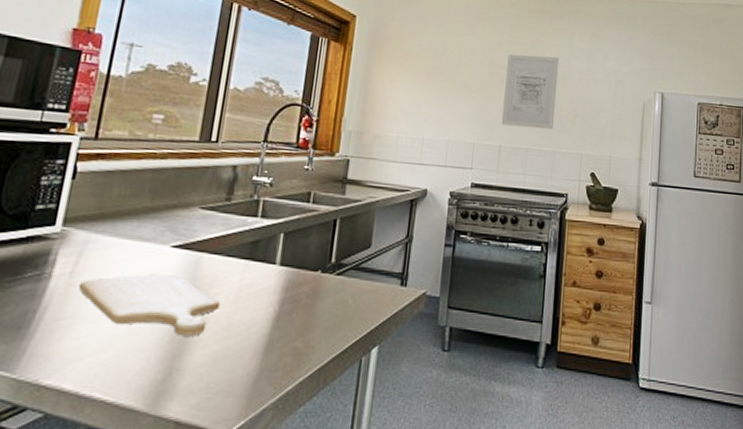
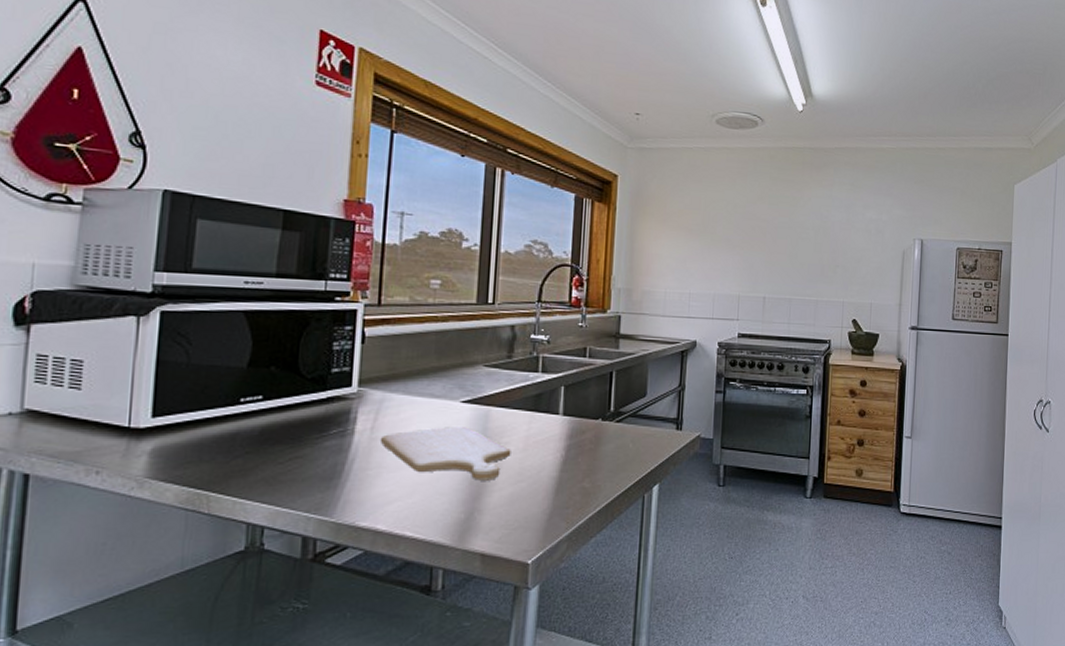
wall art: present [501,53,559,130] -> none [764,207,820,280]

